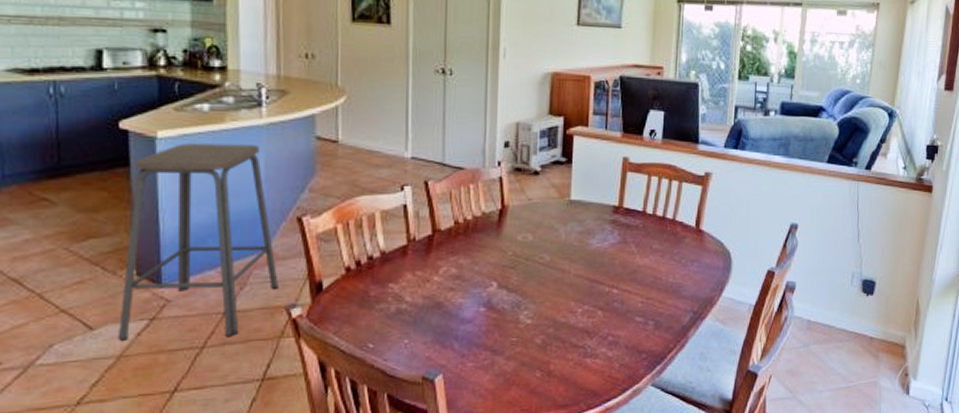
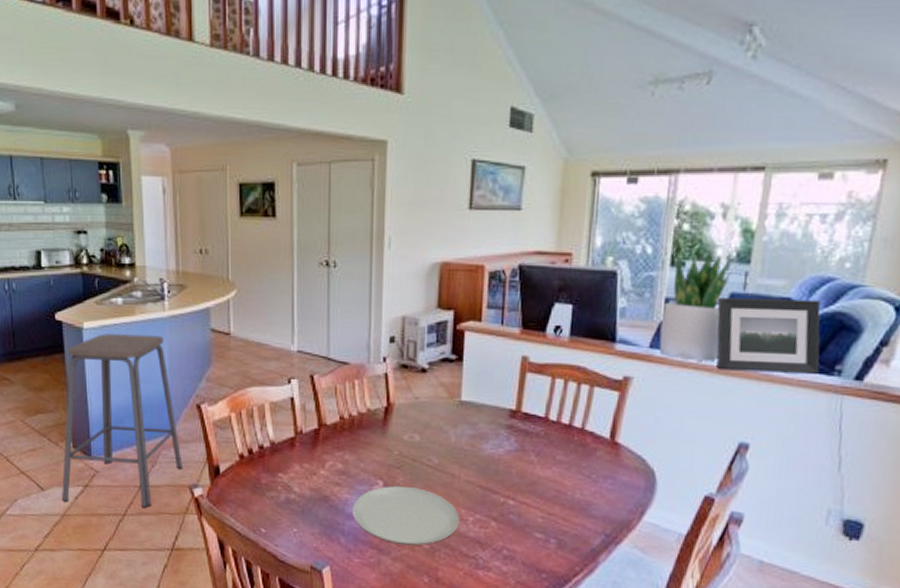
plate: none [467,285,570,344] -> present [353,485,460,546]
planter: none [731,70,781,158] -> present [658,253,731,362]
picture frame: none [772,106,843,166] -> present [716,298,821,374]

